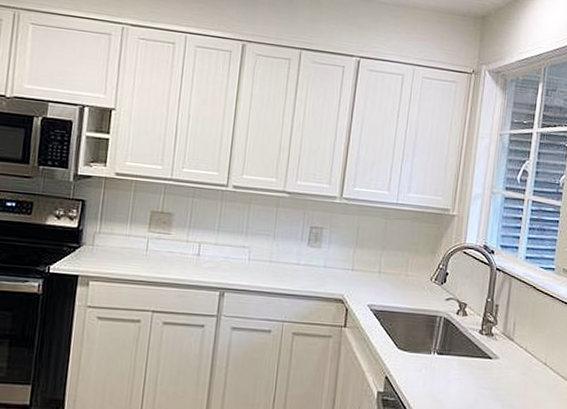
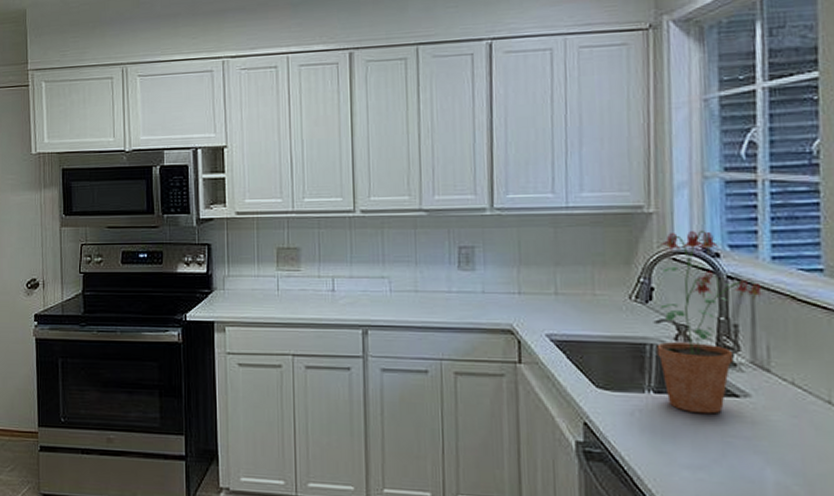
potted plant: none [443,232,517,371] -> present [656,229,762,414]

